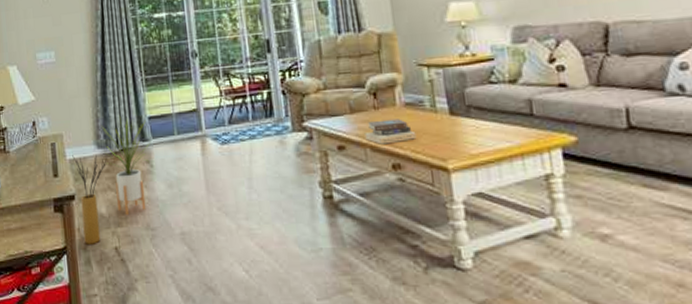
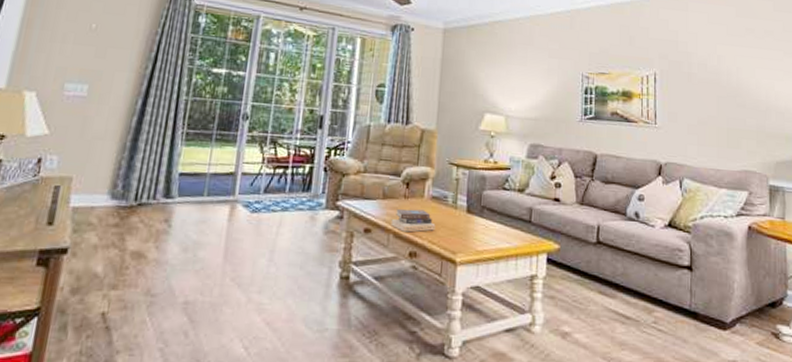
vase: present [72,155,108,244] -> none [65,202,121,307]
house plant: present [100,113,152,216] -> none [115,166,176,278]

